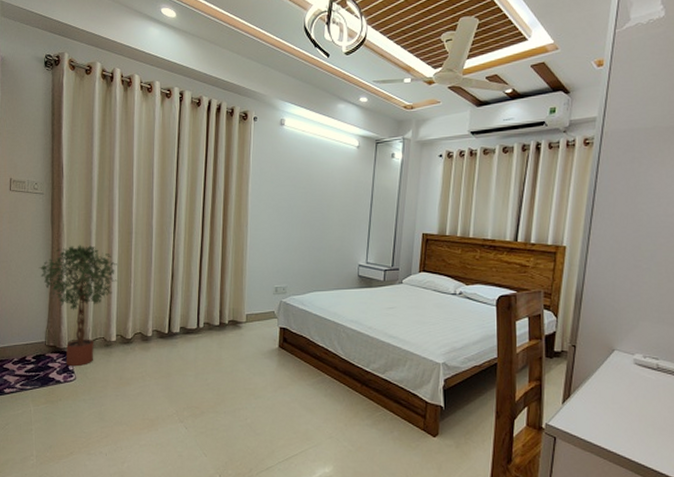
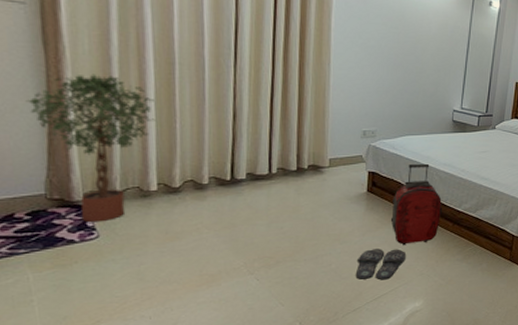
slippers: none [268,406,315,440] -> present [355,248,405,280]
suitcase: none [300,320,351,405] -> present [390,163,443,246]

